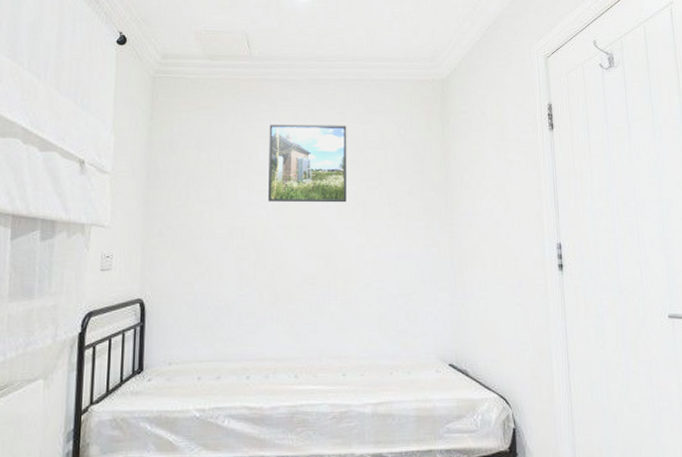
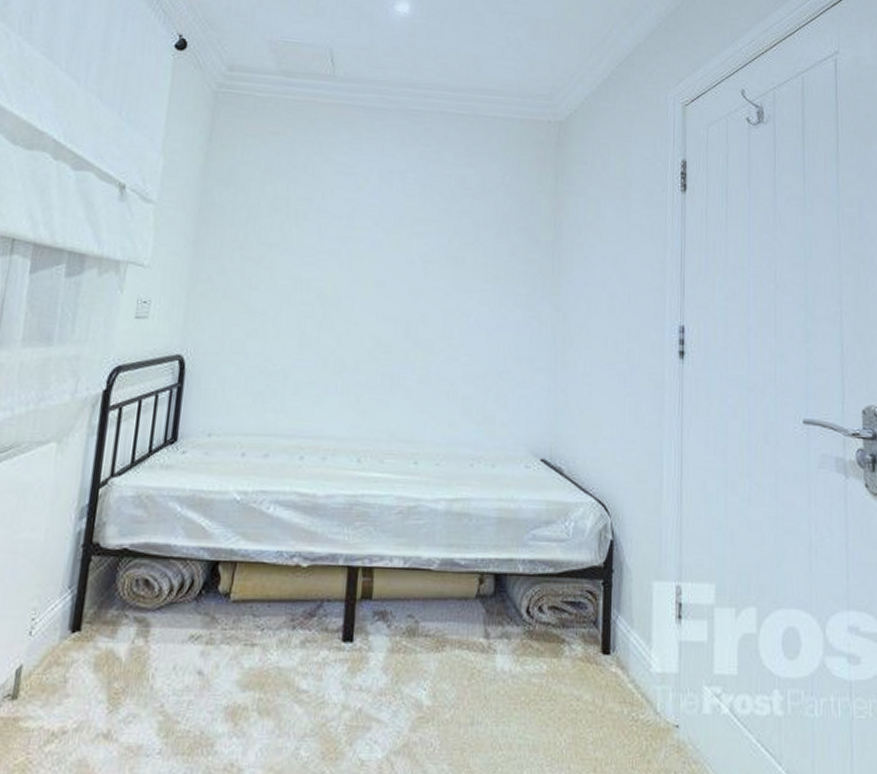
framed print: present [268,124,347,203] -> none [342,159,442,259]

